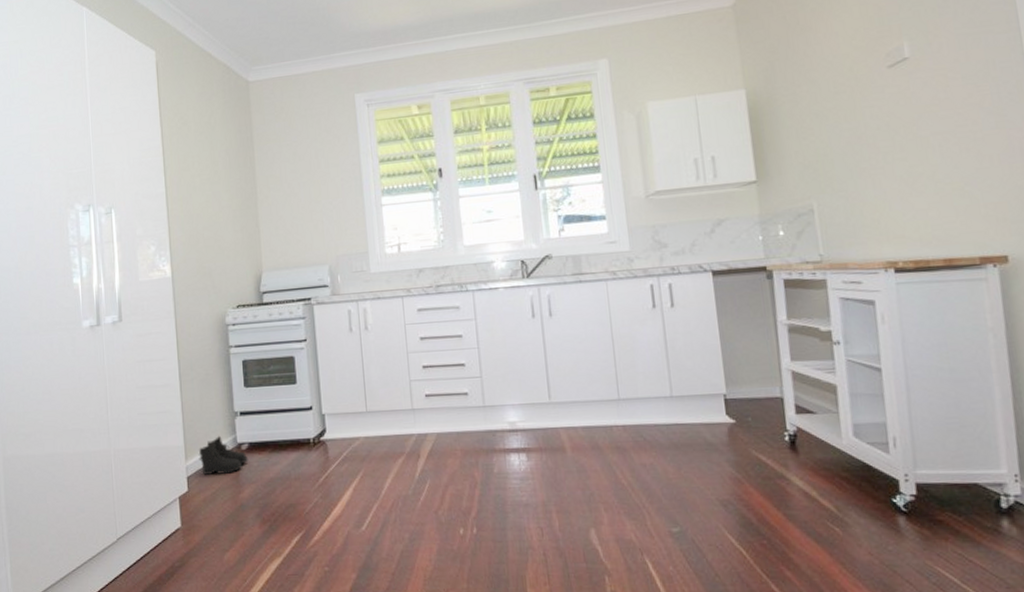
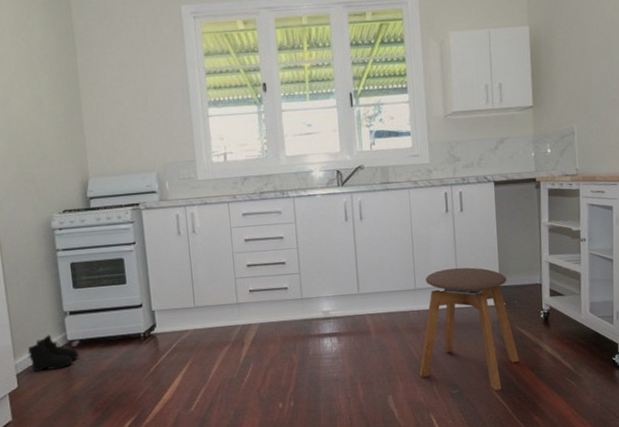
stool: none [628,374,761,532] -> present [419,267,520,391]

